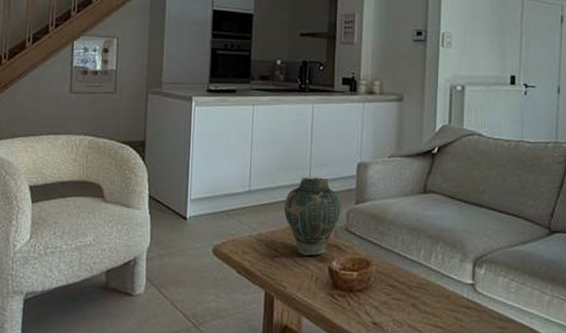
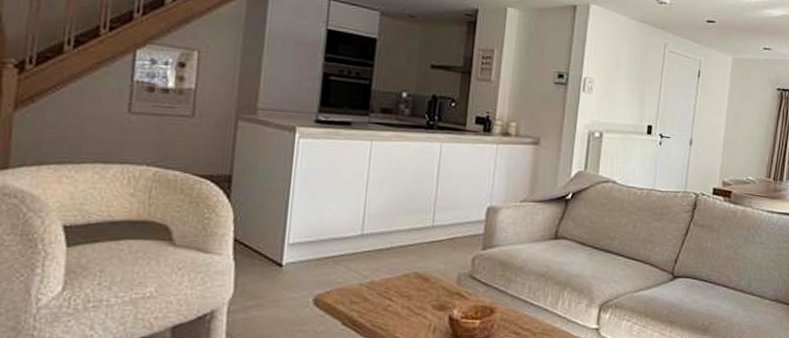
vase: present [283,177,341,256] -> none [401,220,467,304]

